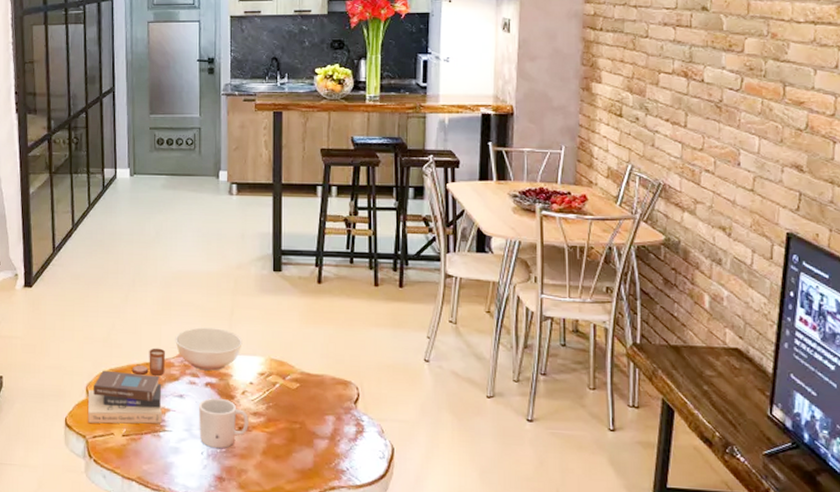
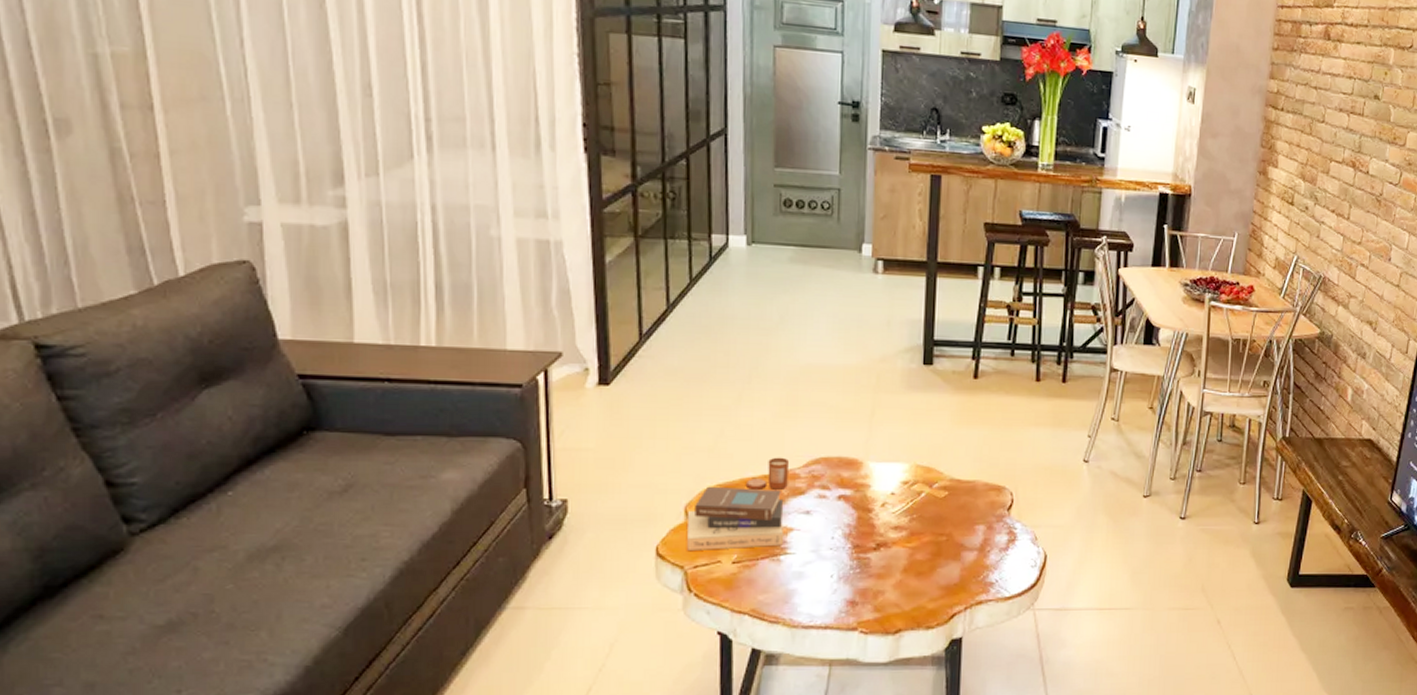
bowl: present [175,327,243,371] -> none [801,431,884,481]
mug: present [198,397,249,449] -> none [828,512,888,570]

